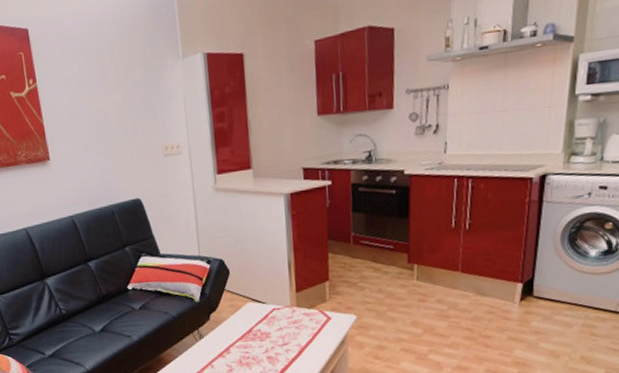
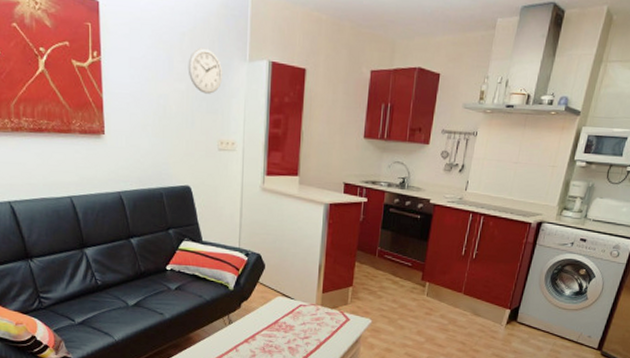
wall clock: none [121,53,159,101] -> present [187,47,223,94]

